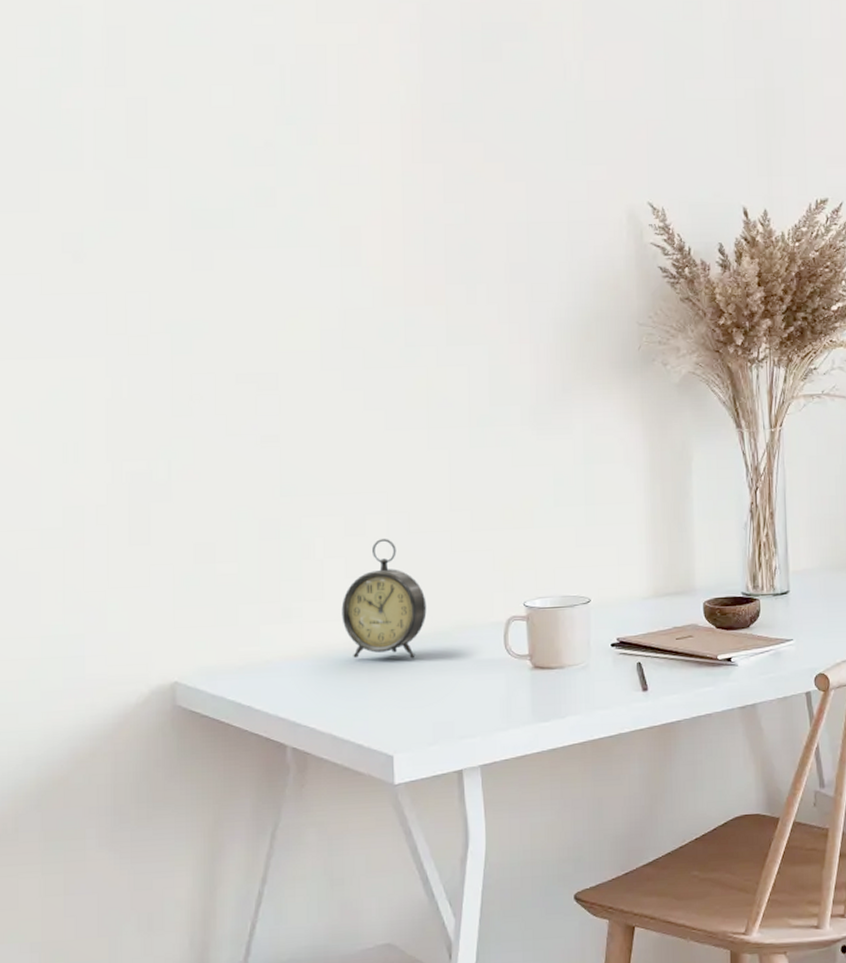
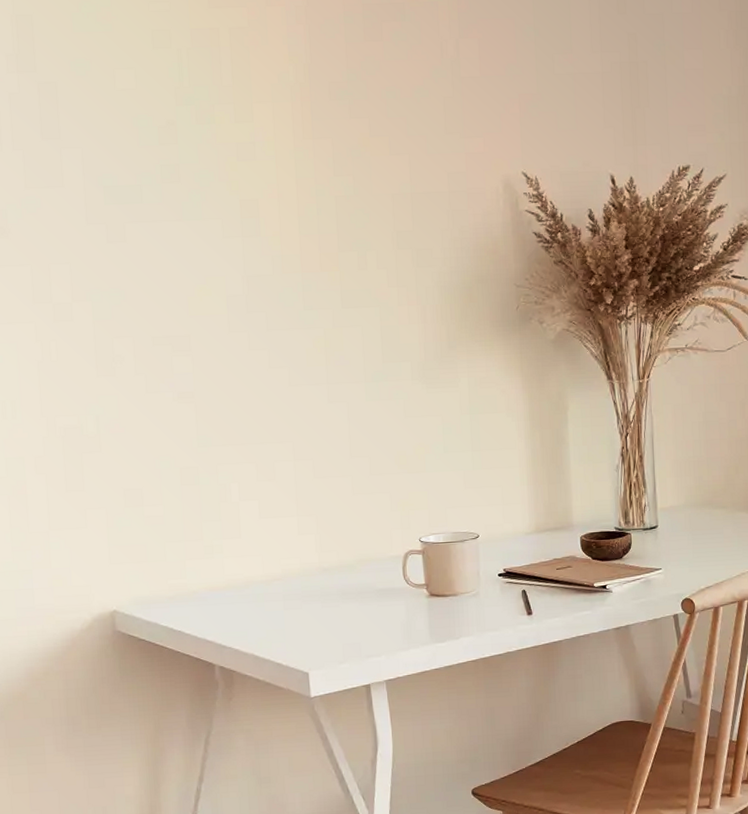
alarm clock: present [341,539,427,659] -> none [257,483,333,589]

